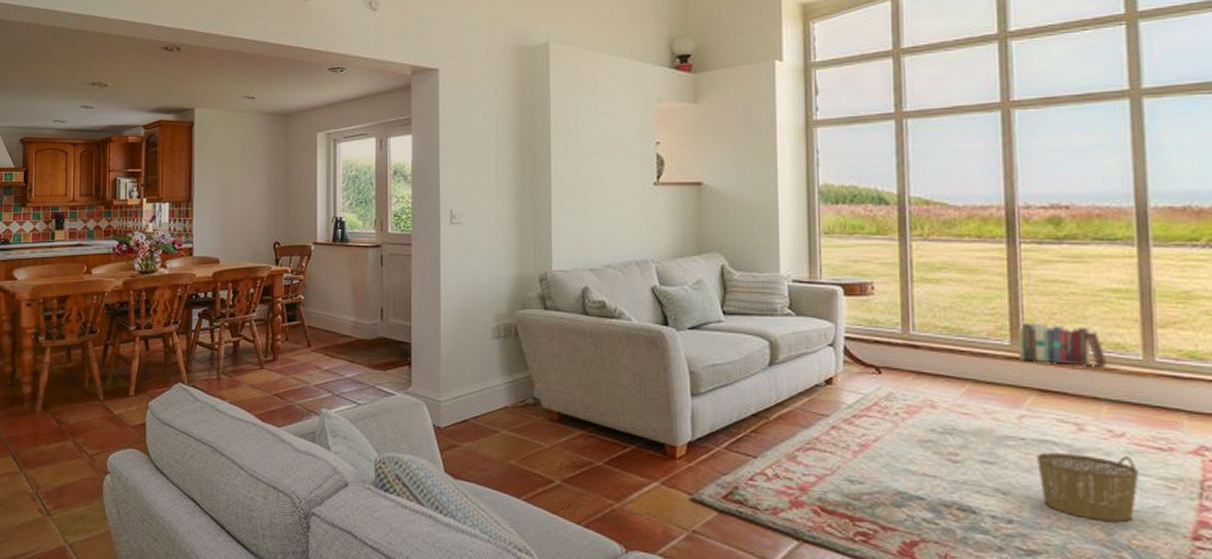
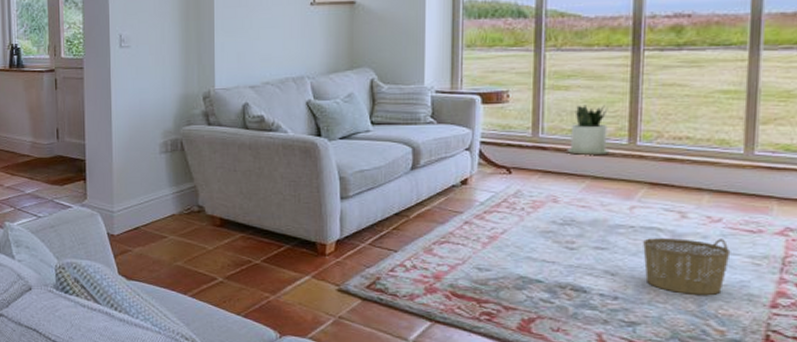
planter: none [942,300,991,357] -> present [567,105,610,156]
books: present [1017,322,1108,367] -> none [633,123,713,161]

